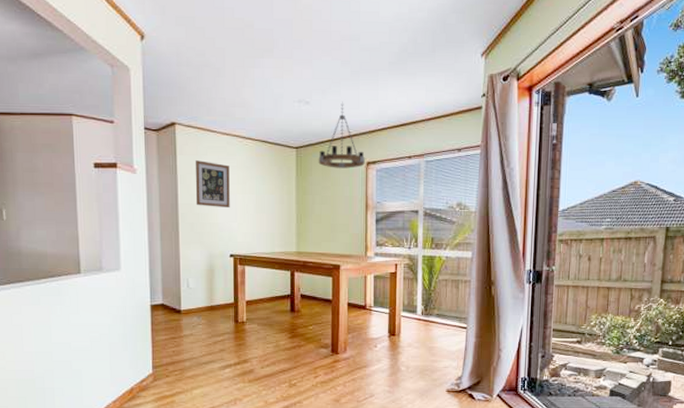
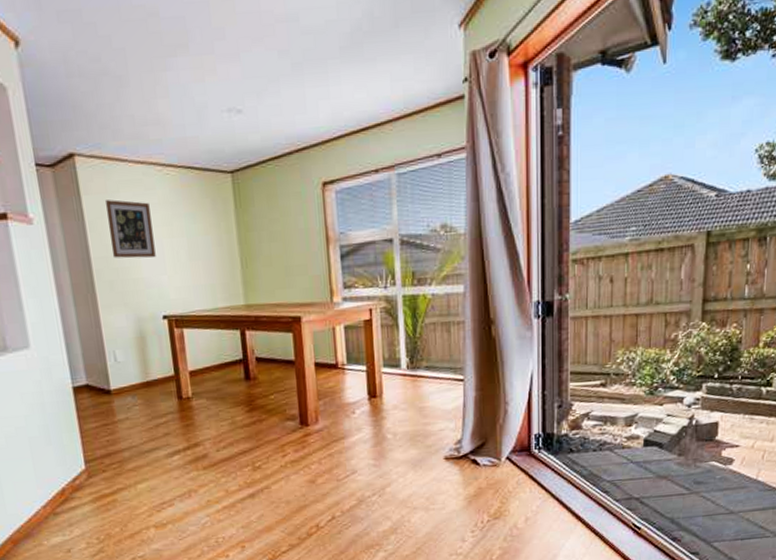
chandelier: present [318,101,365,169] -> none [260,105,320,195]

